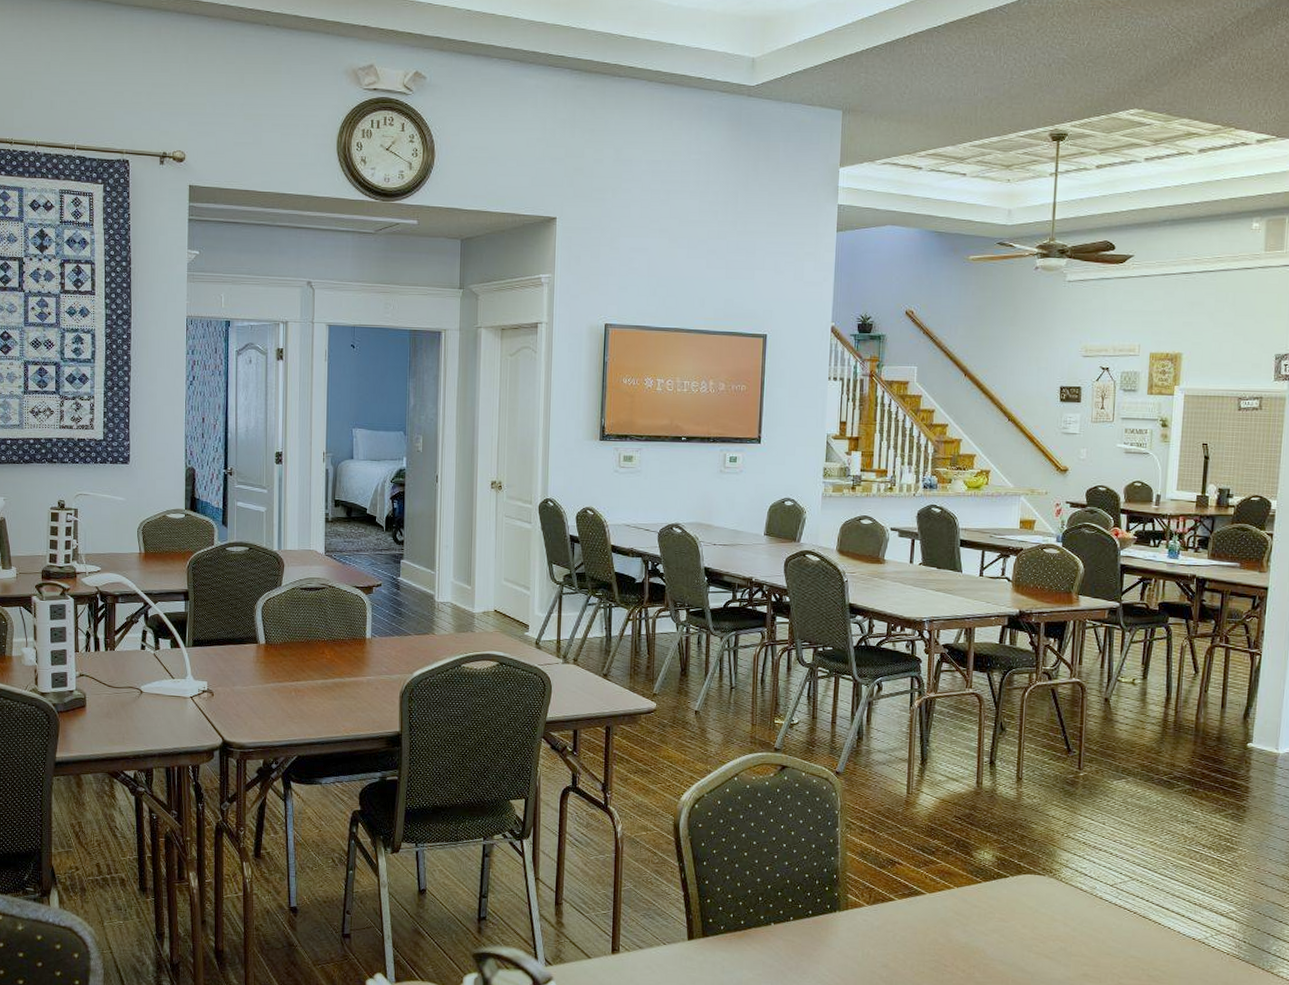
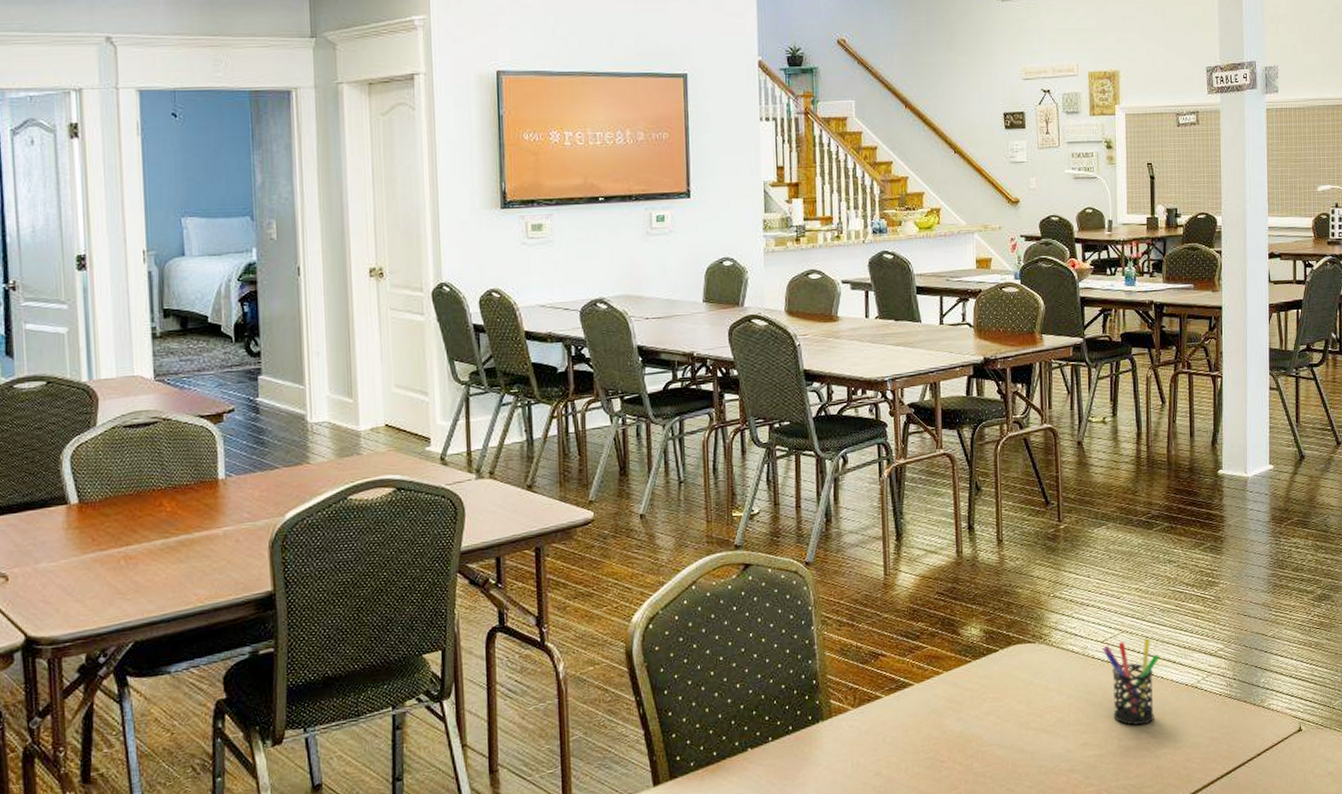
pen holder: none [1111,888,1169,968] -> present [1103,638,1160,726]

